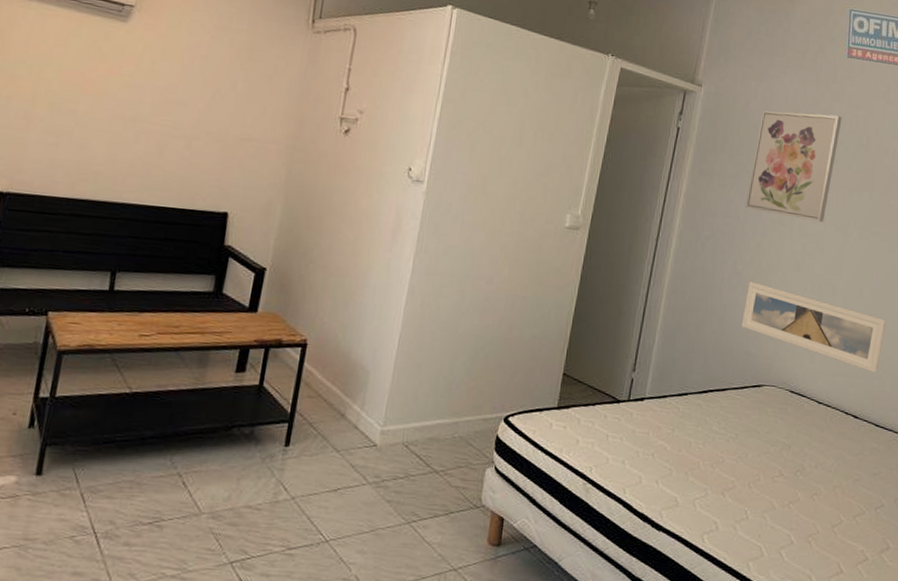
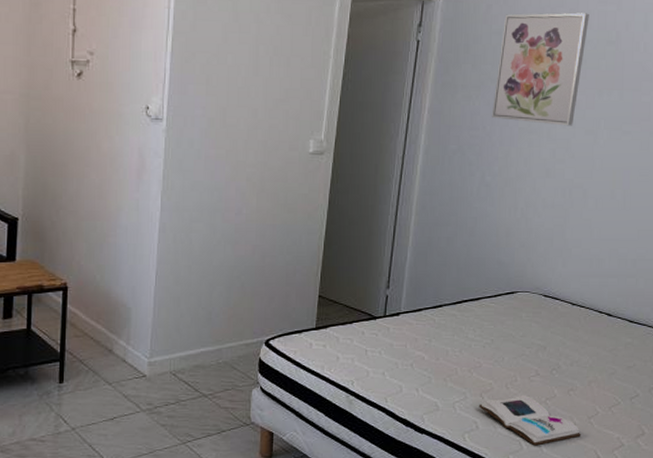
book: none [719,496,824,554] -> present [478,394,581,446]
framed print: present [741,282,887,373] -> none [492,192,640,271]

